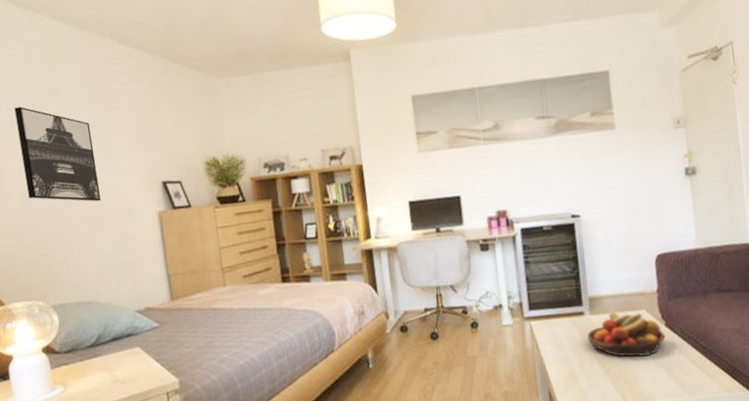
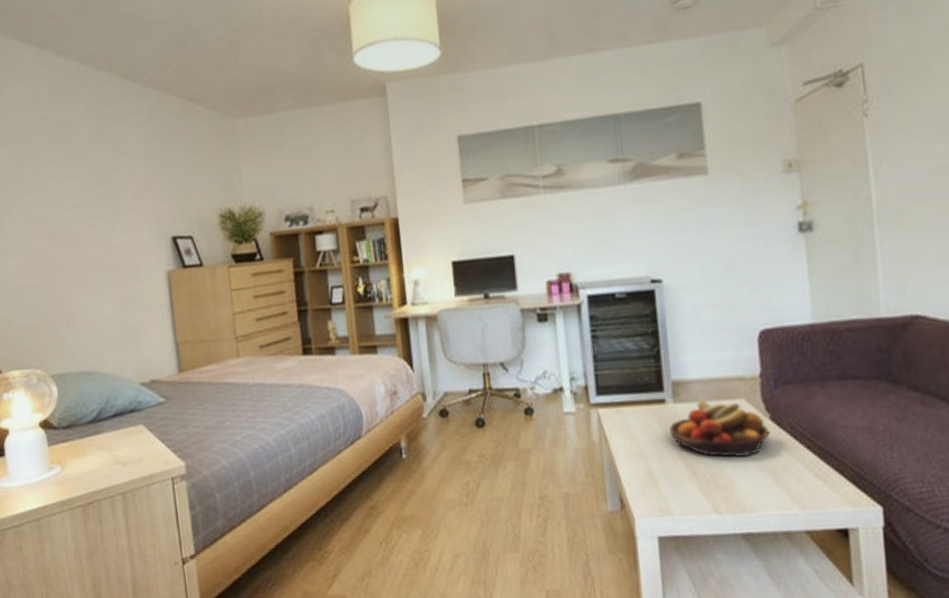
wall art: present [14,106,102,202] -> none [17,153,106,259]

